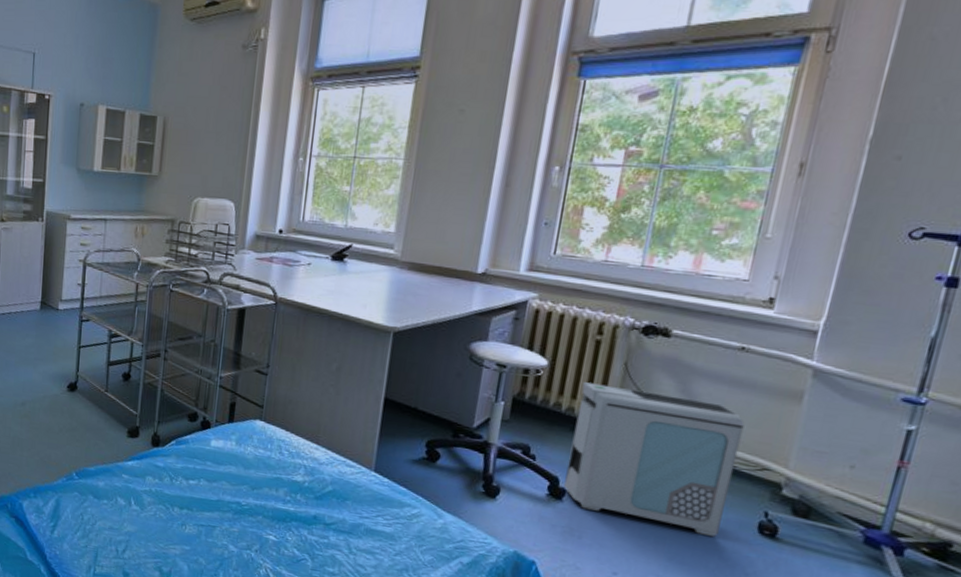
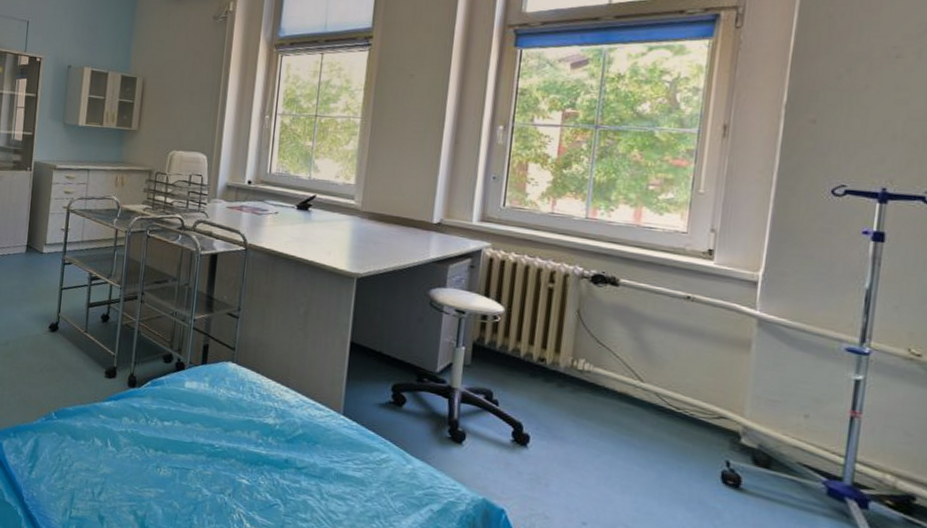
air purifier: present [564,382,745,537] -> none [527,328,697,486]

